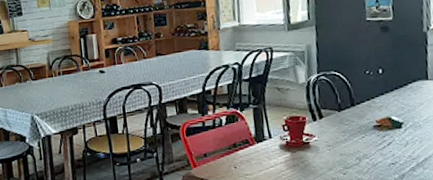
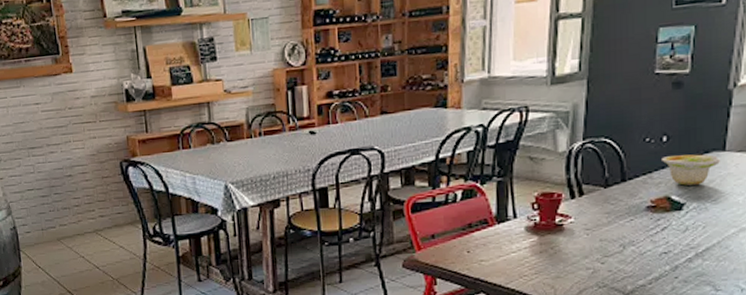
bowl: none [380,82,426,108] -> present [662,154,721,186]

